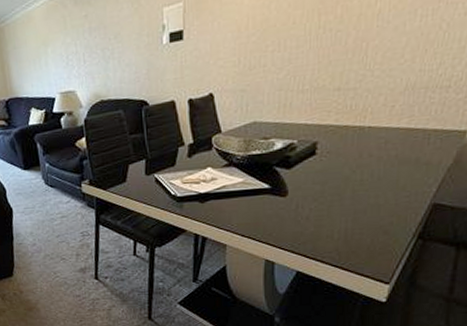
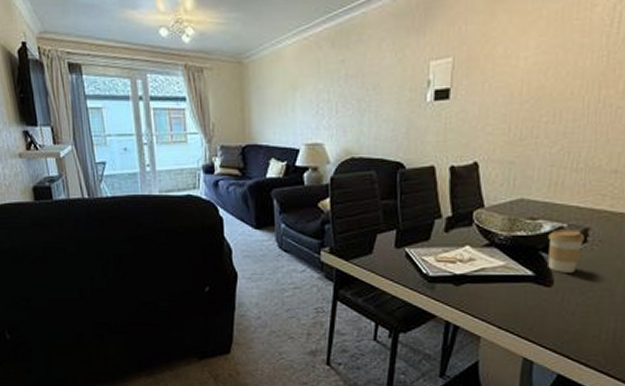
coffee cup: none [281,144,314,184] -> present [548,229,585,273]

